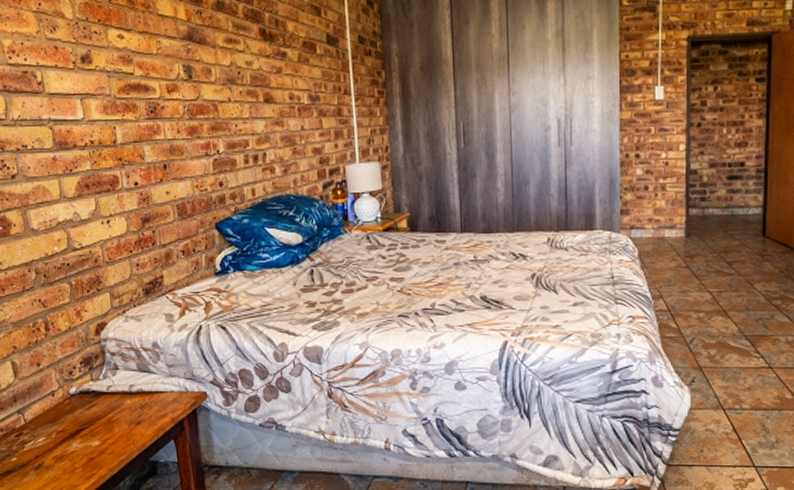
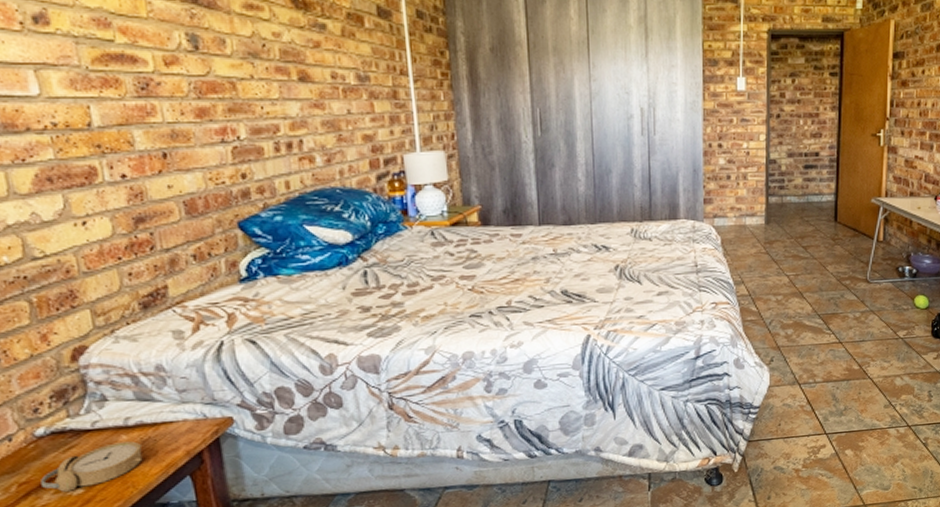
alarm clock: none [71,405,141,442] -> present [40,441,143,492]

